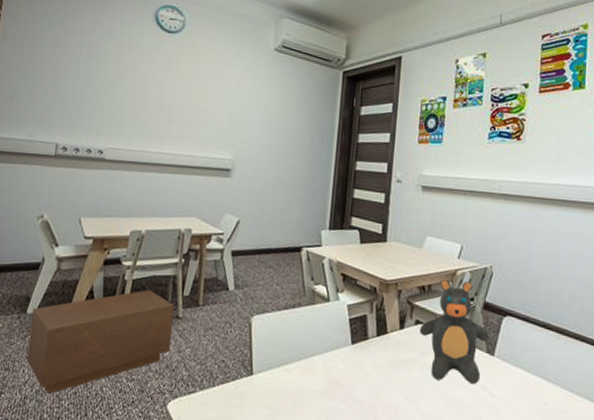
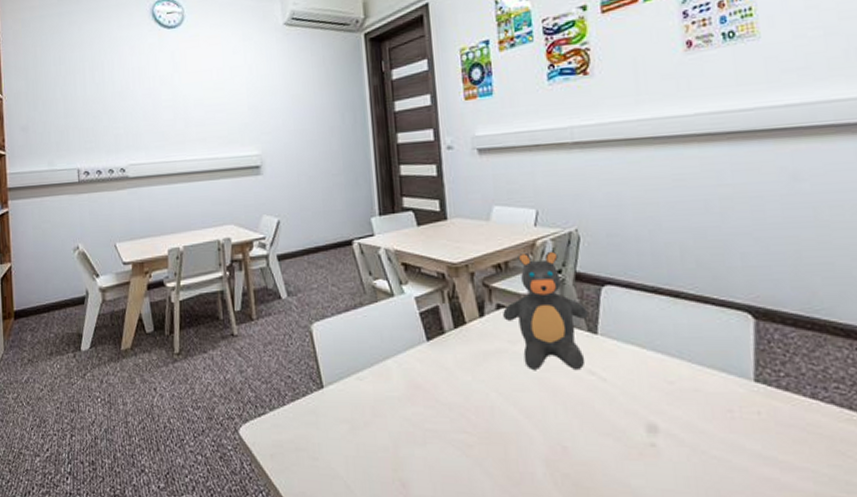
storage box: present [26,289,174,394] -> none [85,309,231,431]

